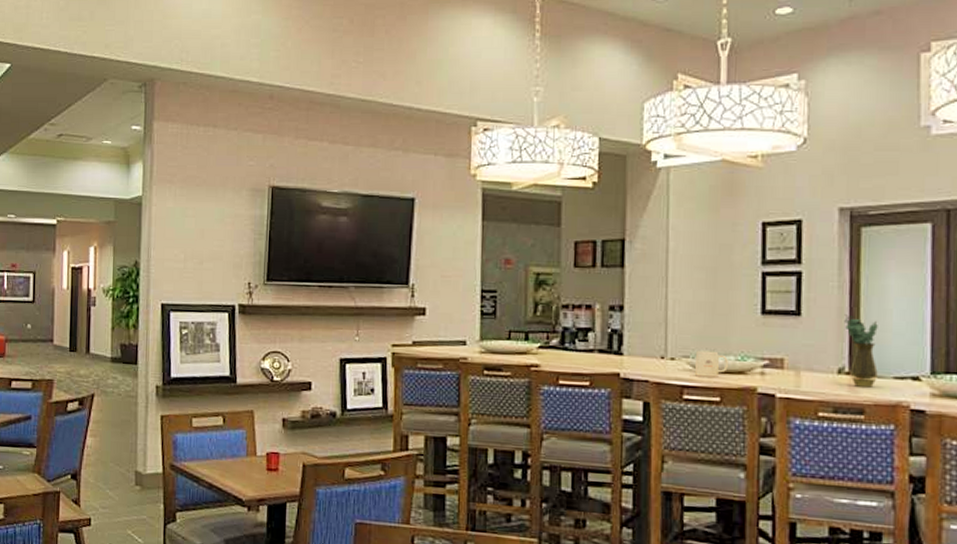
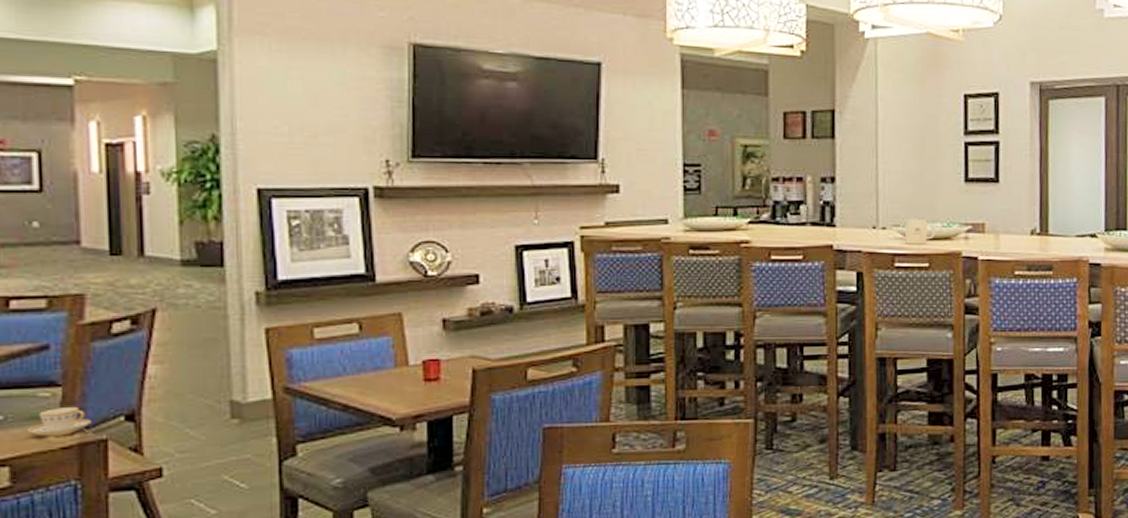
teacup: none [15,463,51,486] -> present [27,406,91,437]
vase: present [844,314,878,388] -> none [1035,180,1063,246]

